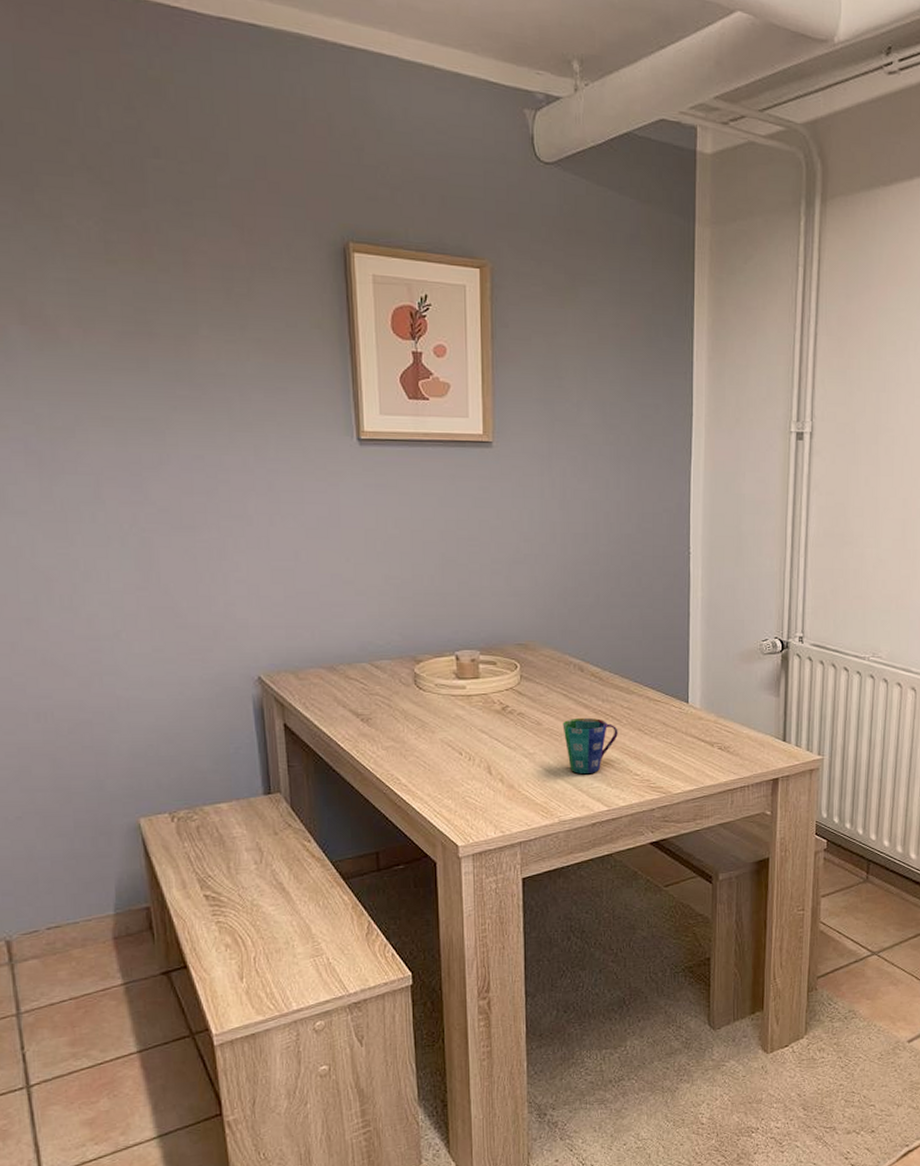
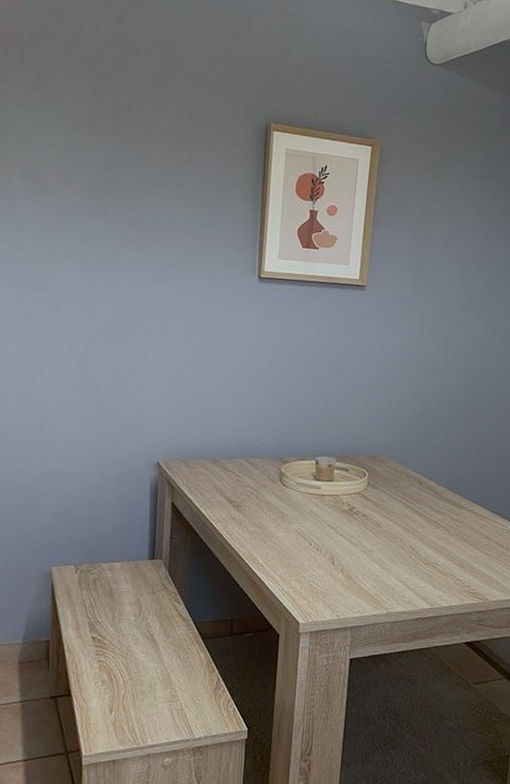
cup: present [562,717,618,774] -> none [398,524,446,574]

